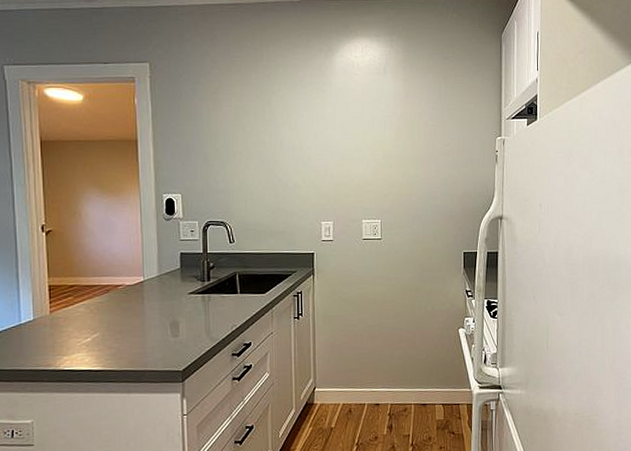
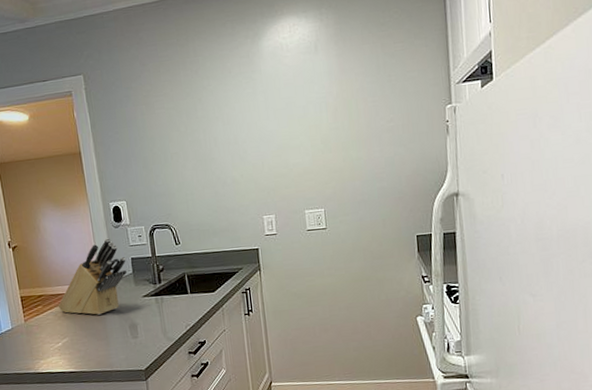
knife block: none [91,230,175,310] -> present [58,238,127,315]

